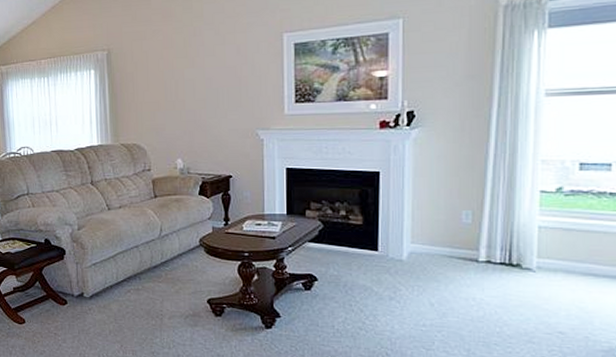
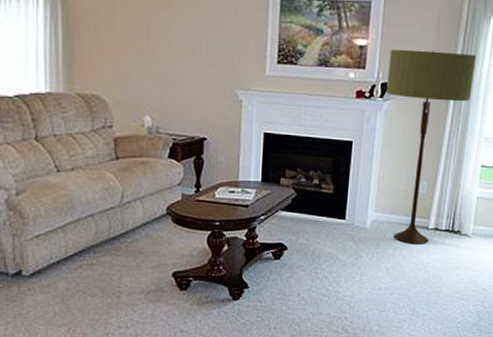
floor lamp: none [414,72,520,278] -> present [387,49,477,244]

